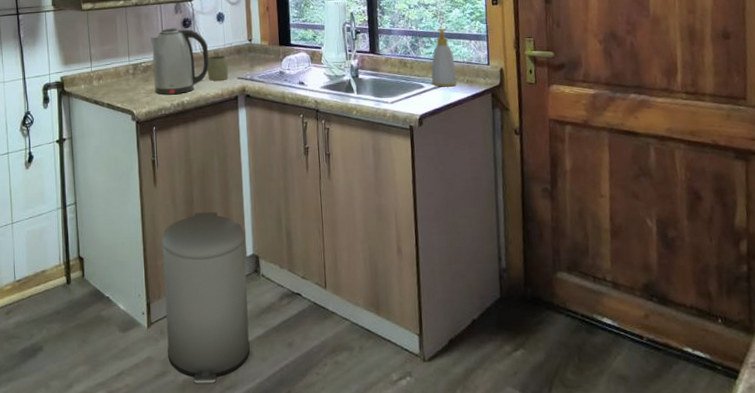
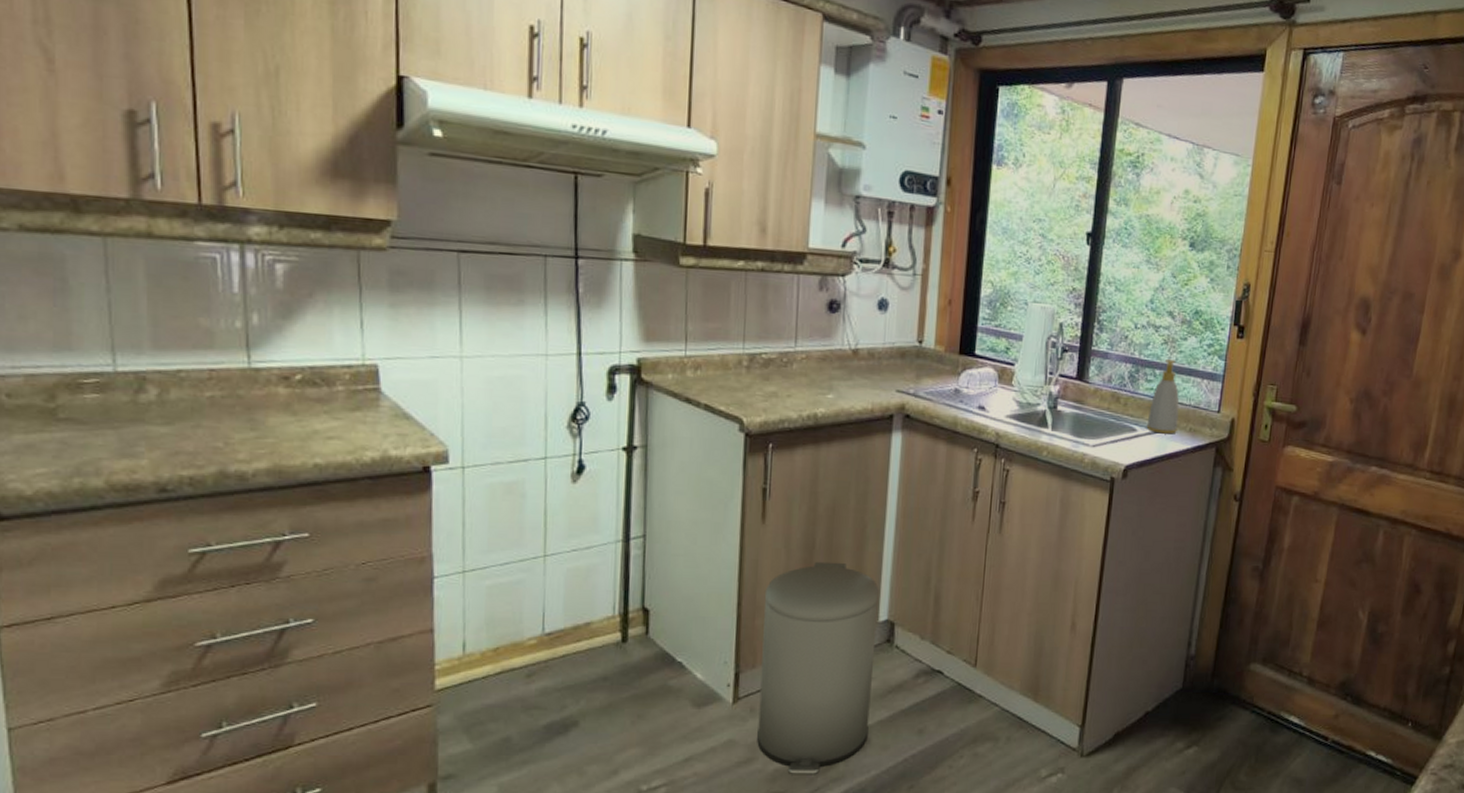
kettle: present [151,27,209,95] -> none [776,309,861,404]
mug: present [207,55,229,81] -> none [854,356,886,392]

